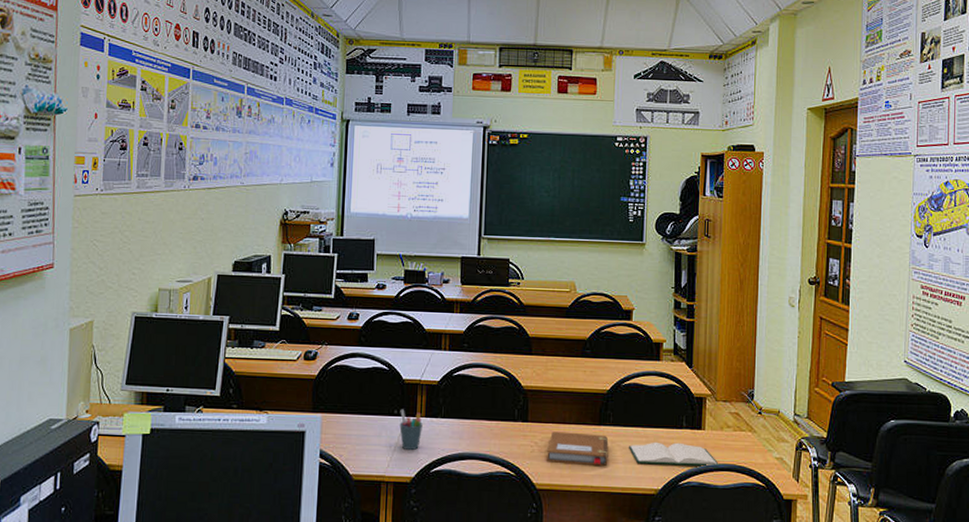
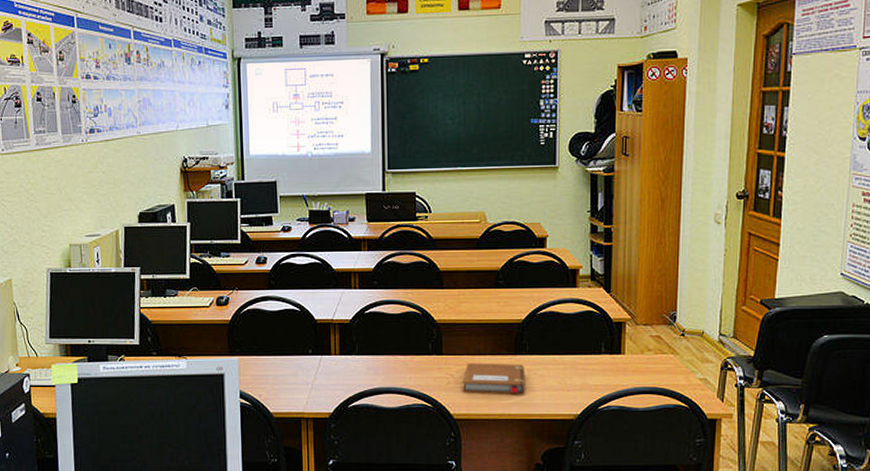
pen holder: present [399,409,423,450] -> none [314,348,338,387]
hardback book: present [629,442,720,467] -> none [546,368,641,391]

